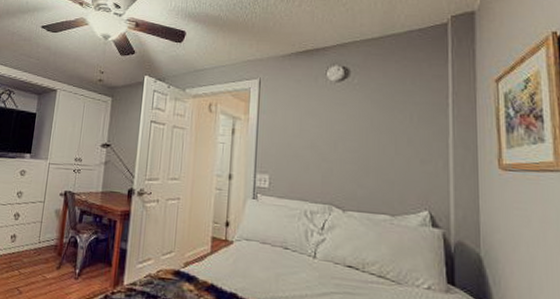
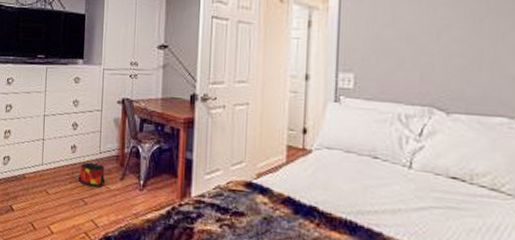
bag: none [15,251,43,276] -> present [78,162,106,188]

